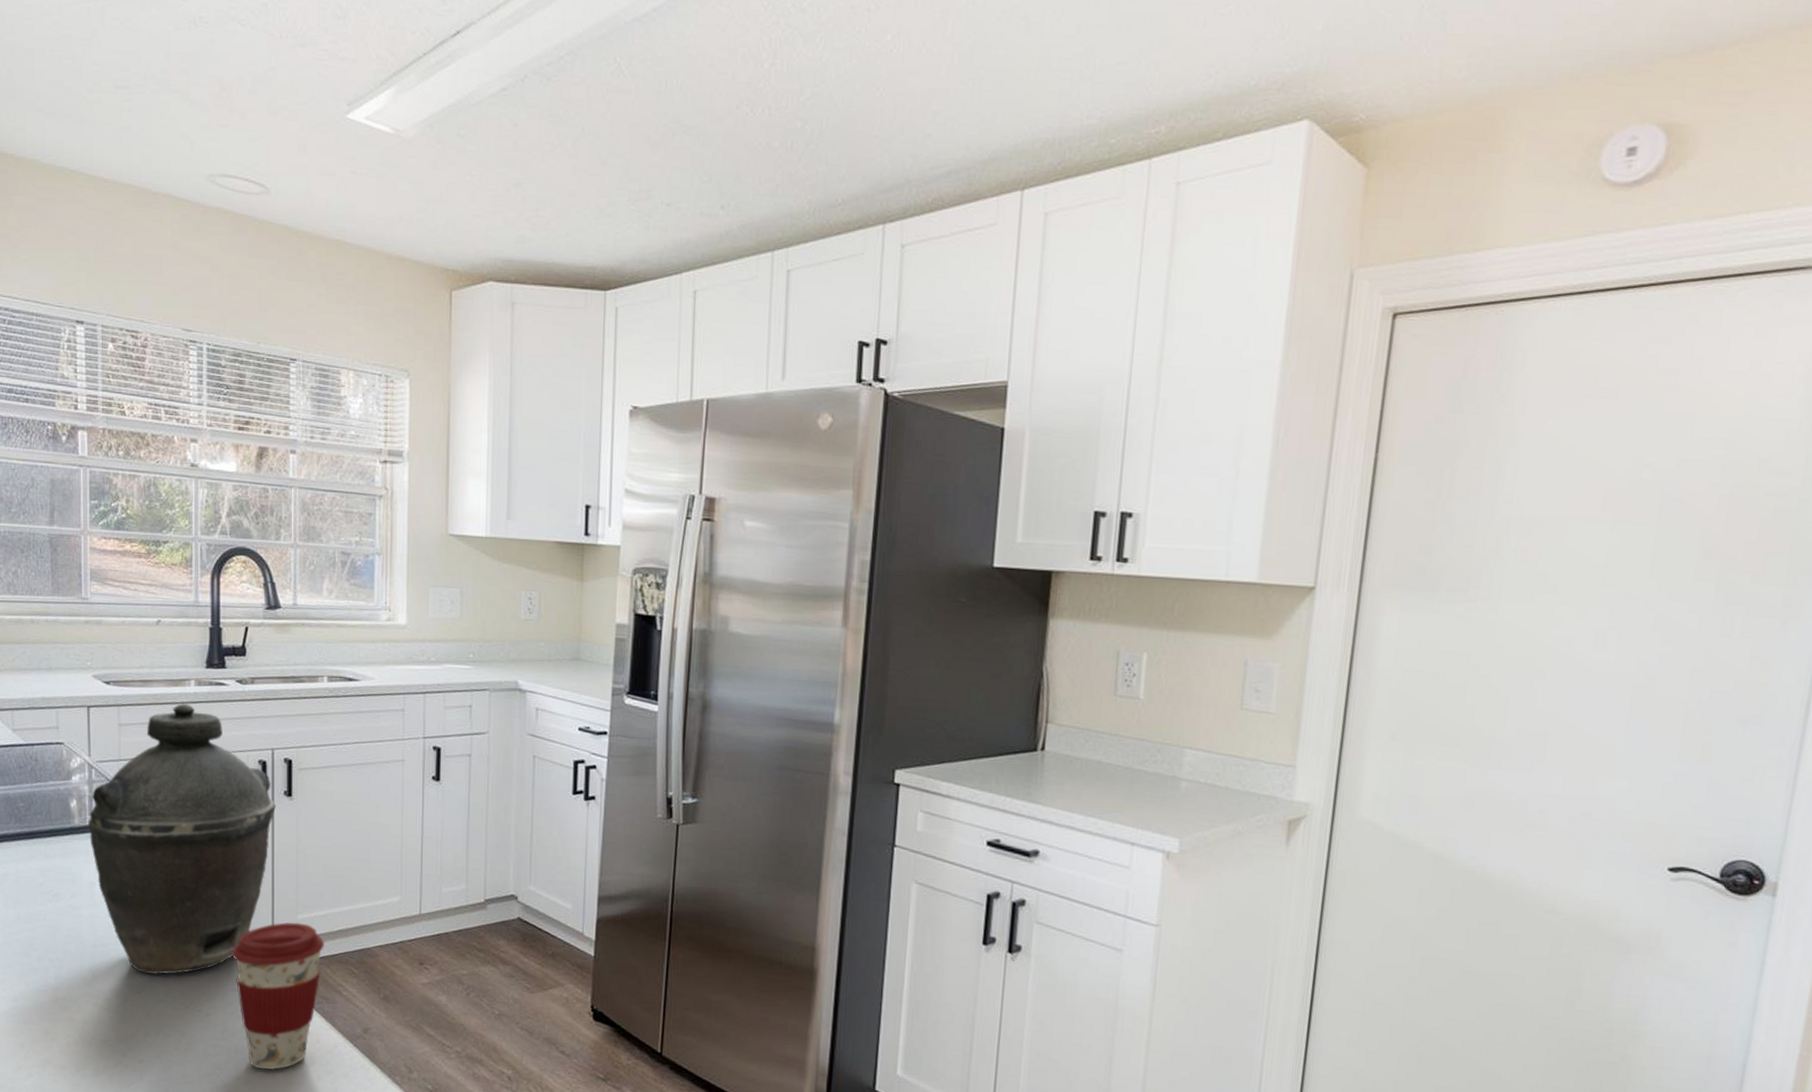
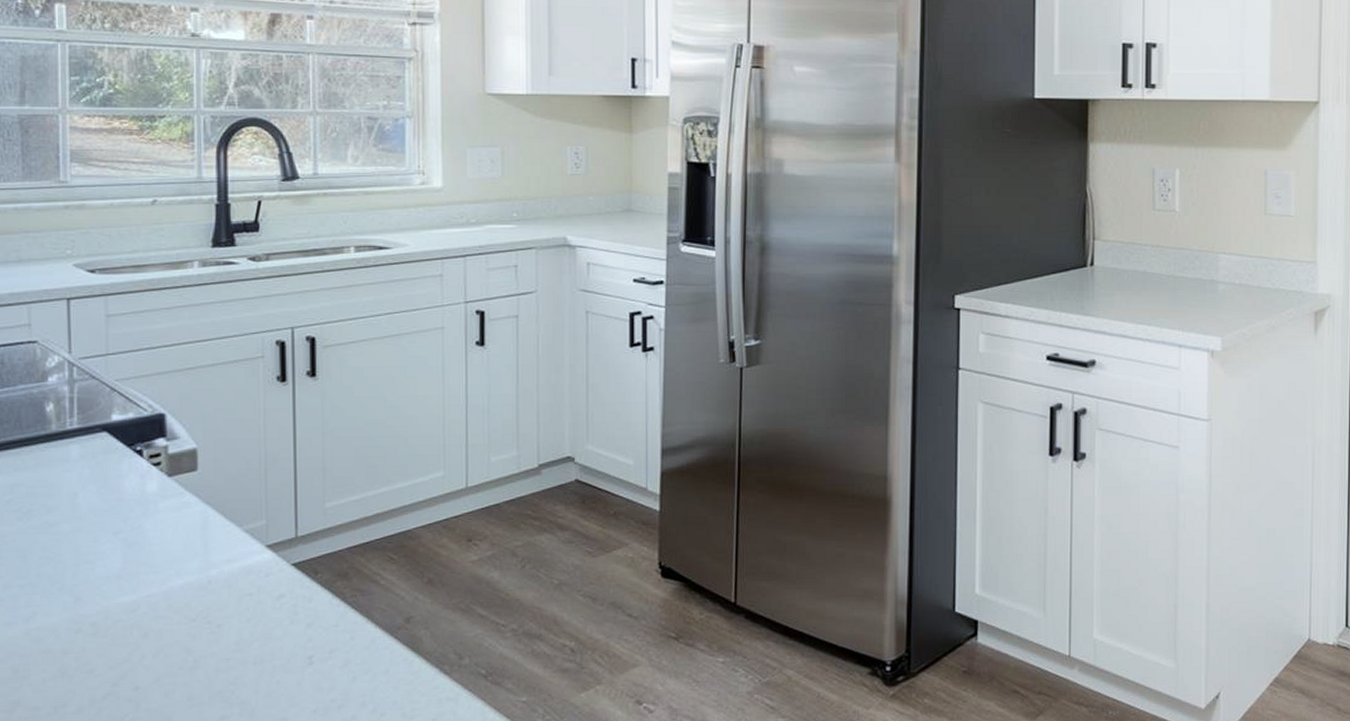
kettle: present [87,703,277,975] -> none [67,287,298,589]
coffee cup: present [232,922,324,1071] -> none [247,511,357,679]

